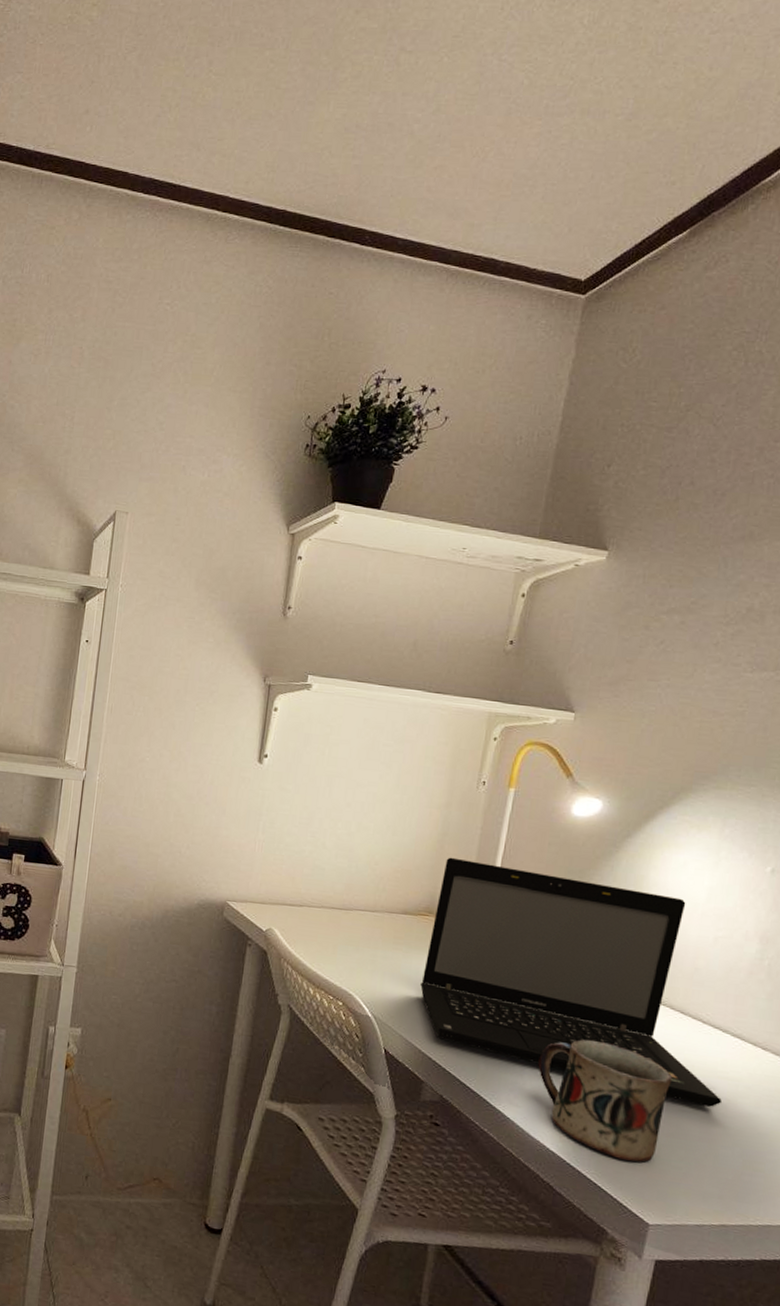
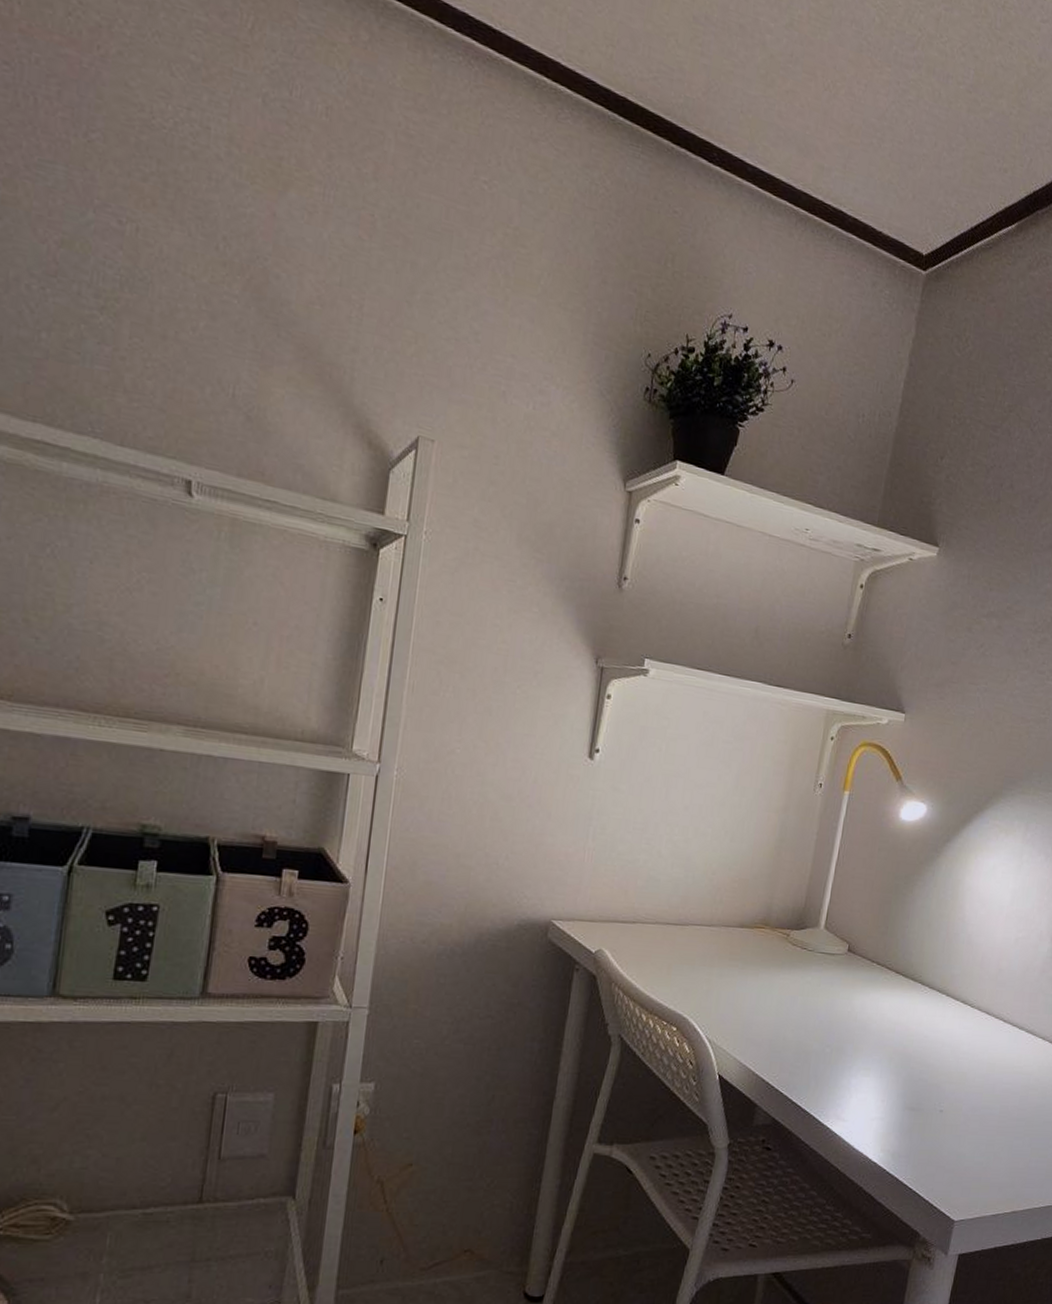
laptop: present [420,857,722,1108] -> none [755,864,1016,1103]
mug: present [538,1039,673,1162] -> none [863,1046,978,1162]

